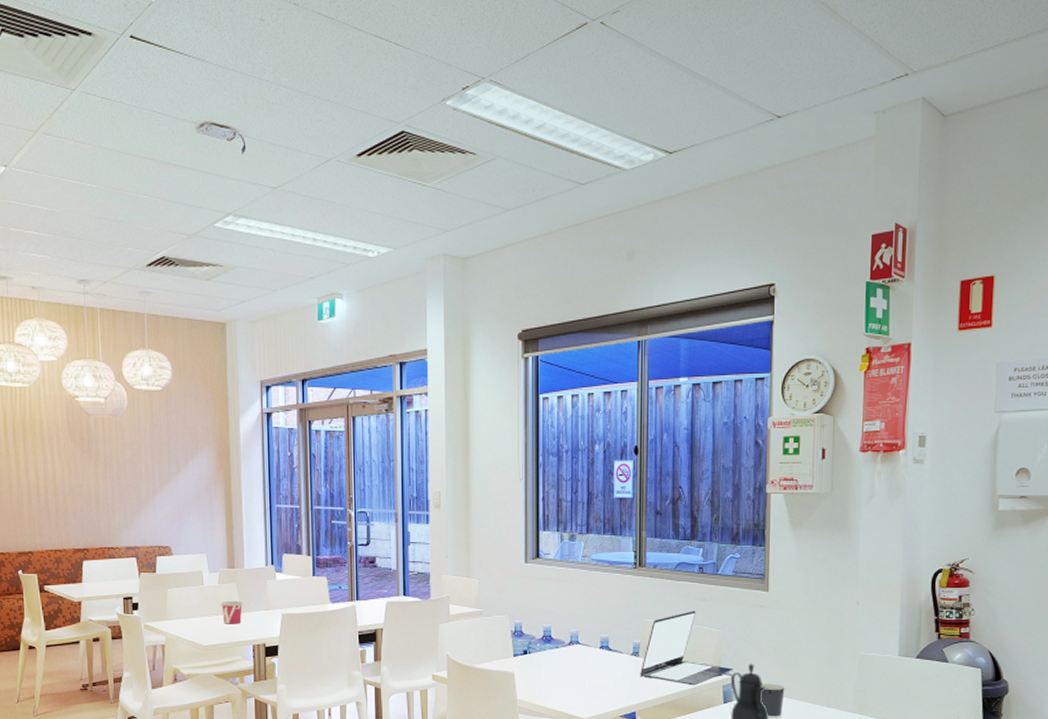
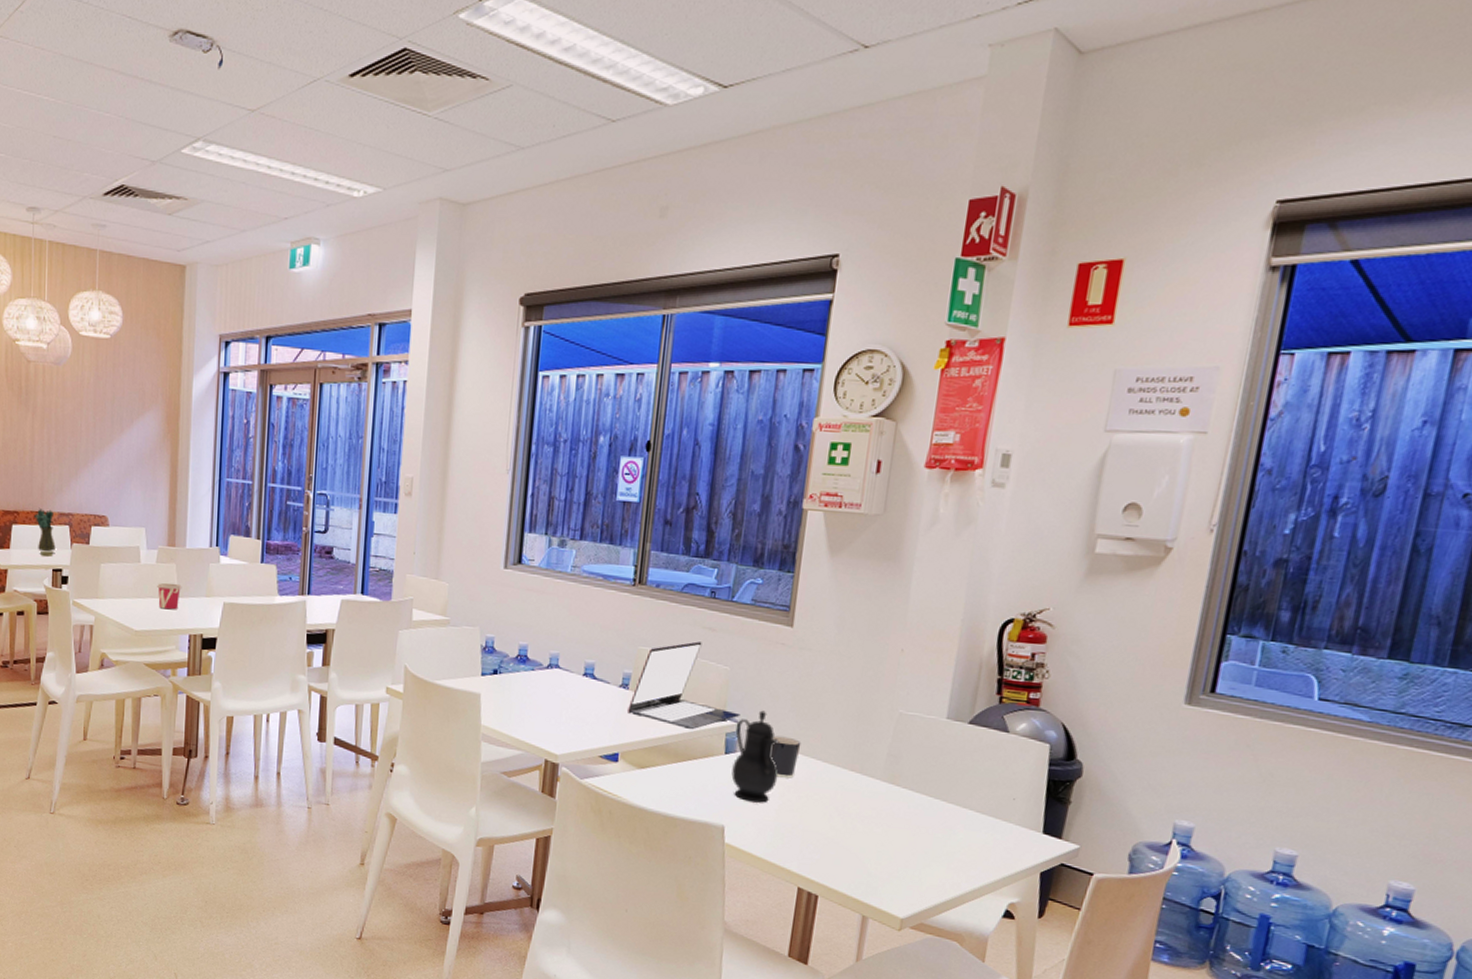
vase: none [103,543,125,588] -> present [34,507,56,558]

